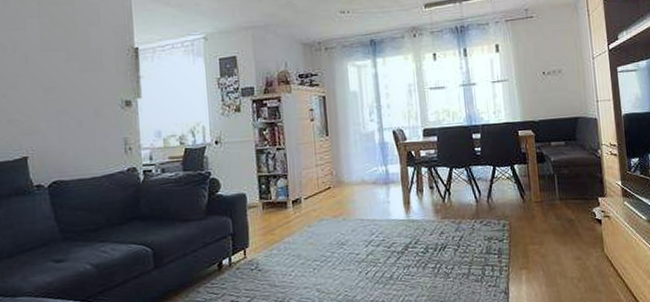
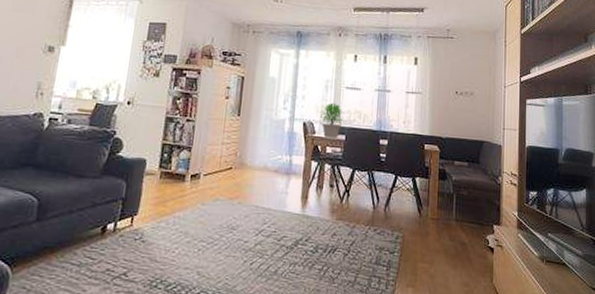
potted plant: none [408,106,434,142] -> present [319,103,345,139]

